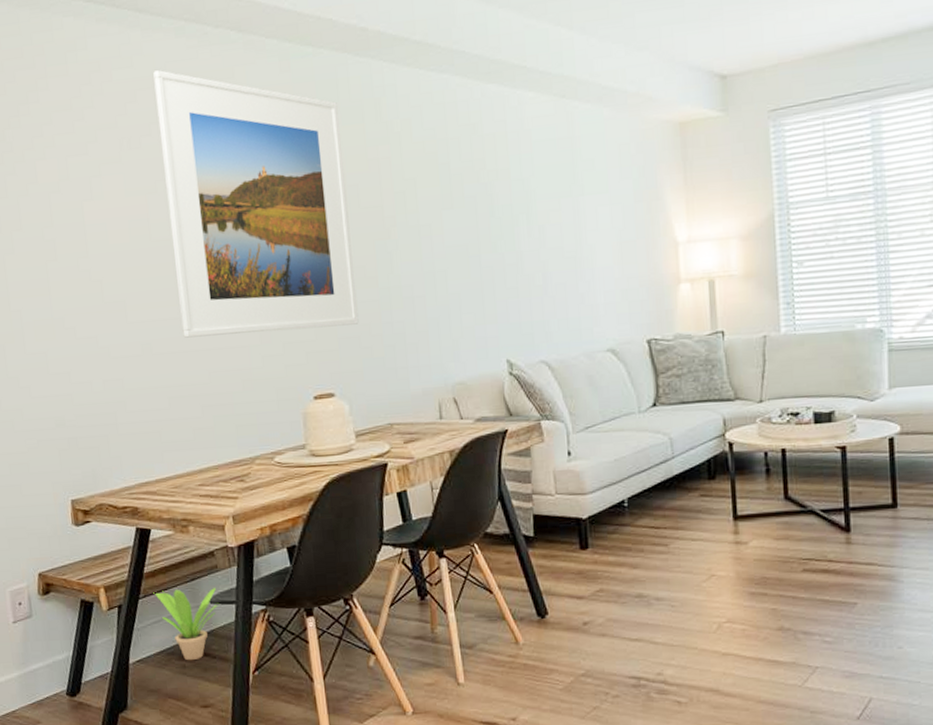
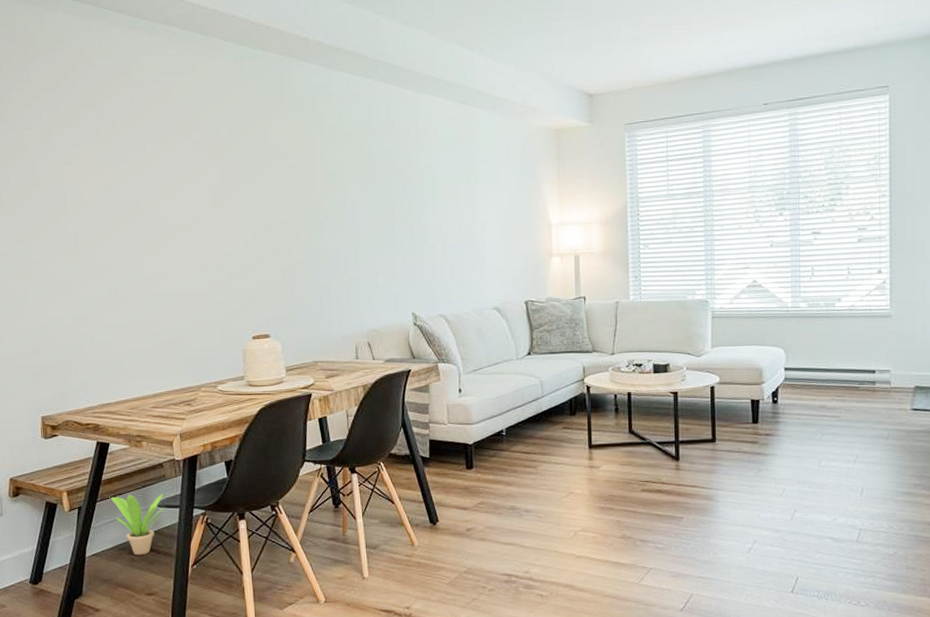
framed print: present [153,70,359,338] -> none [128,61,292,284]

